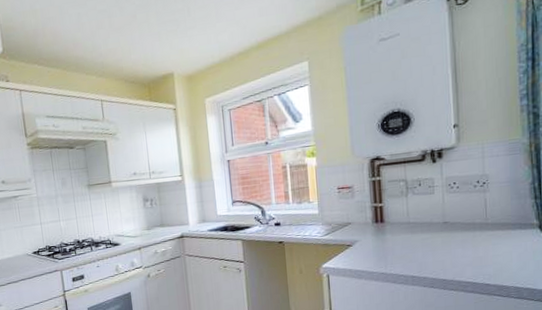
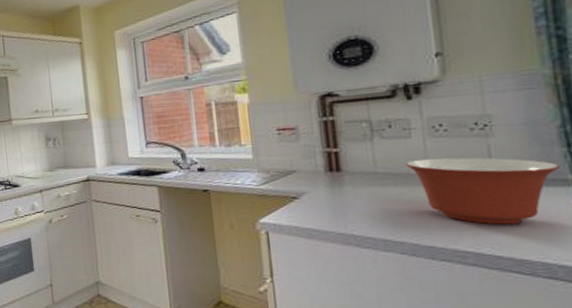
mixing bowl: none [430,208,529,260] -> present [406,157,560,225]

